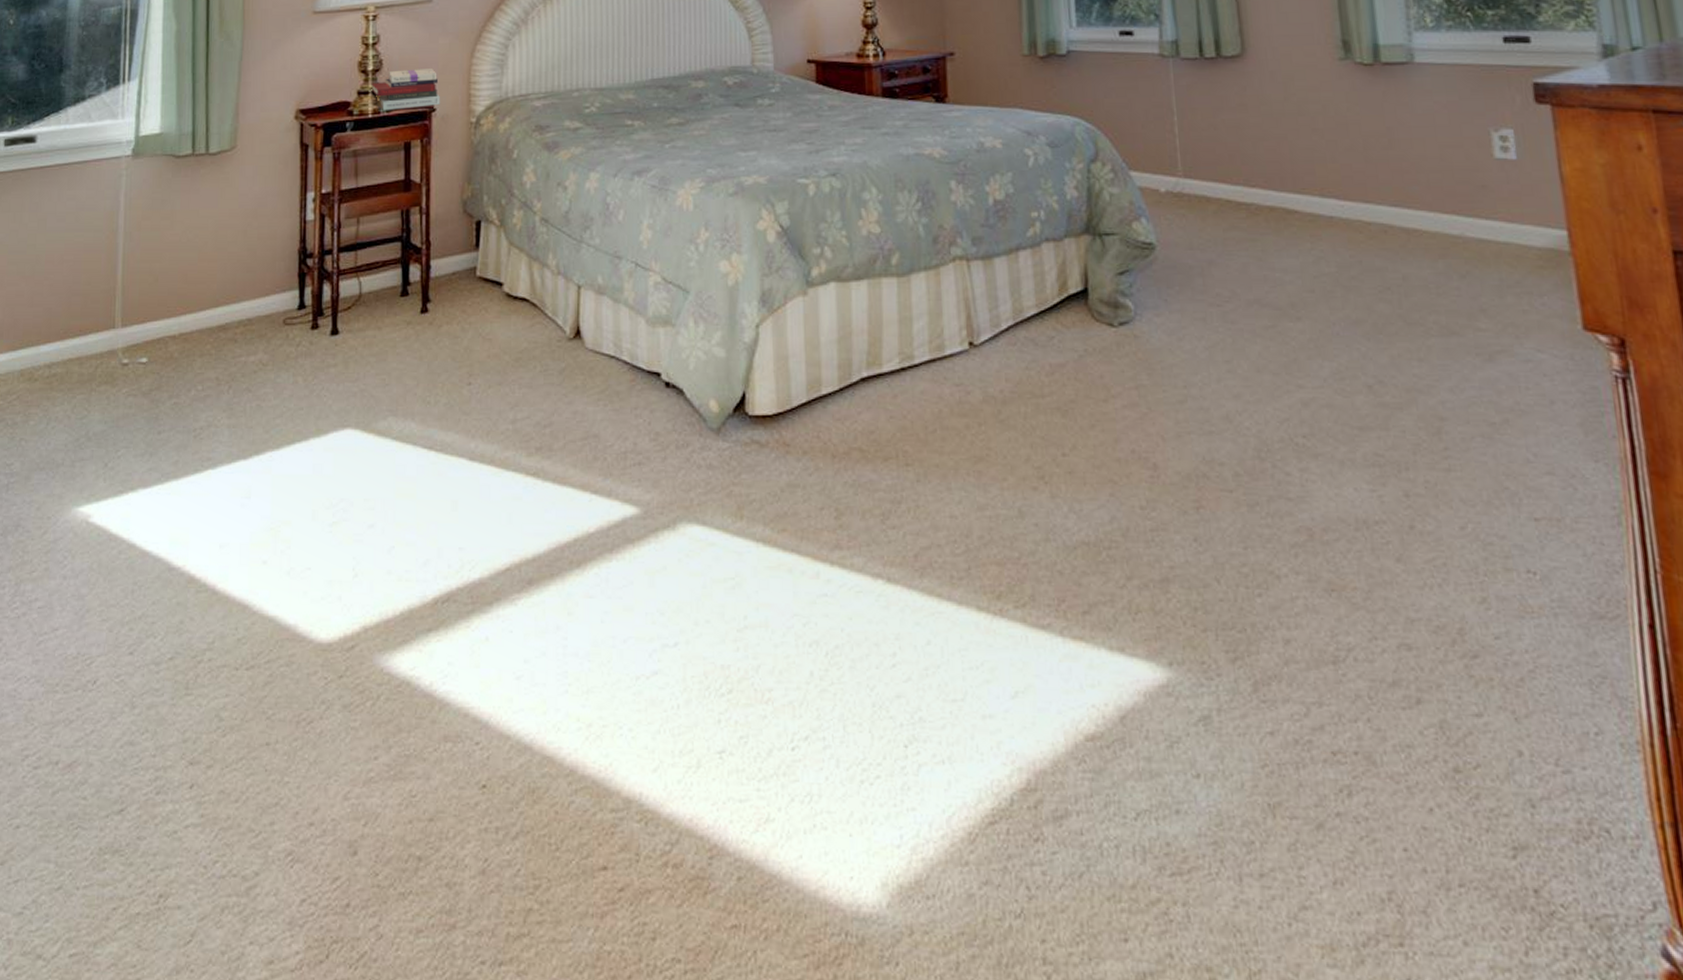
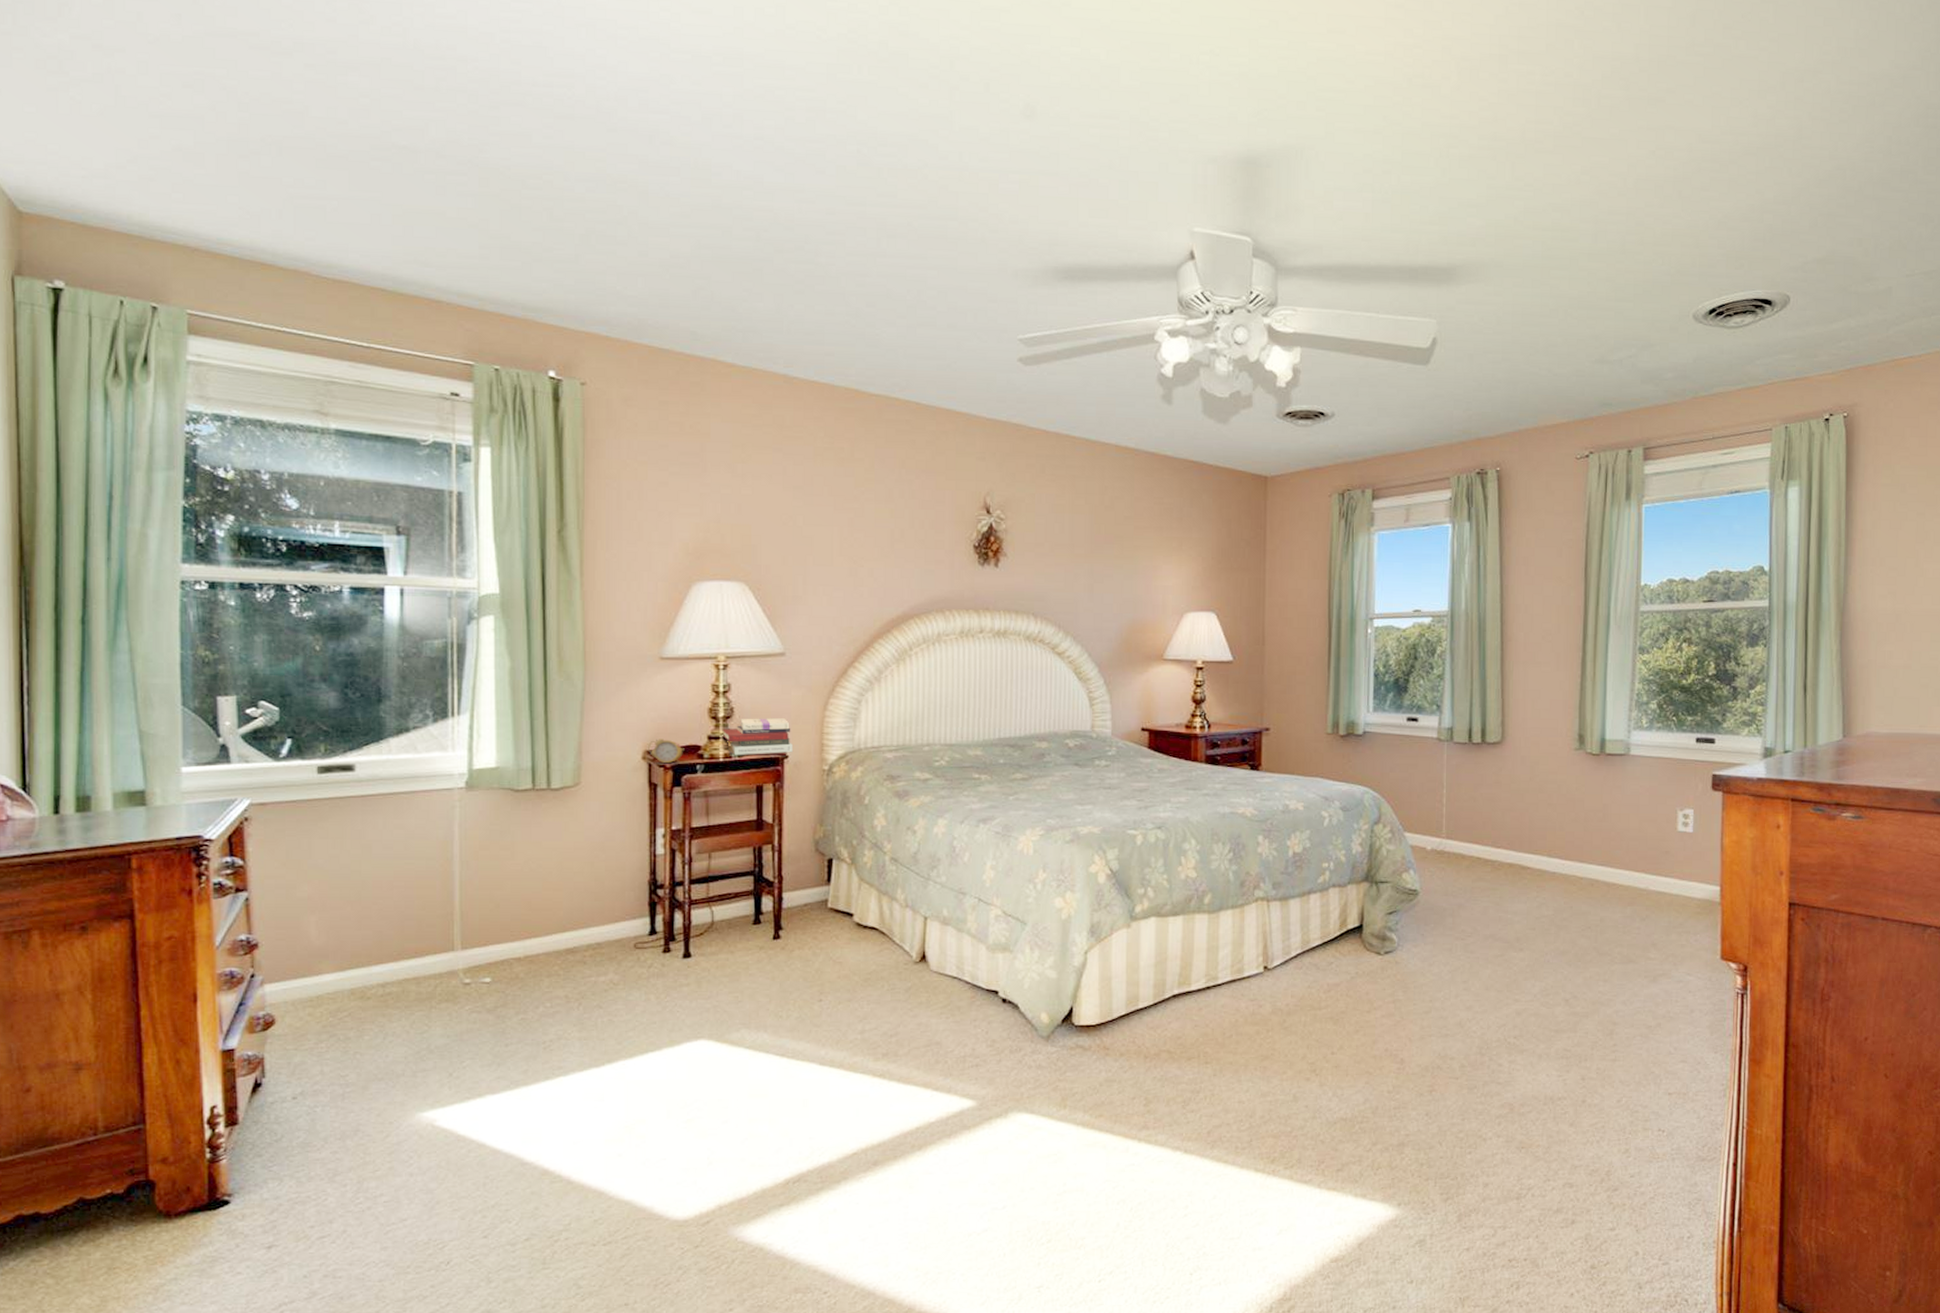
alarm clock: none [300,96,335,121] -> present [648,739,684,763]

